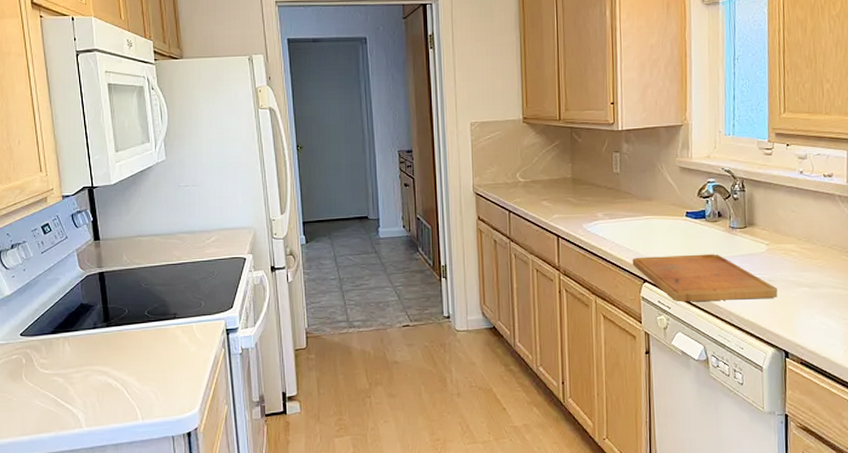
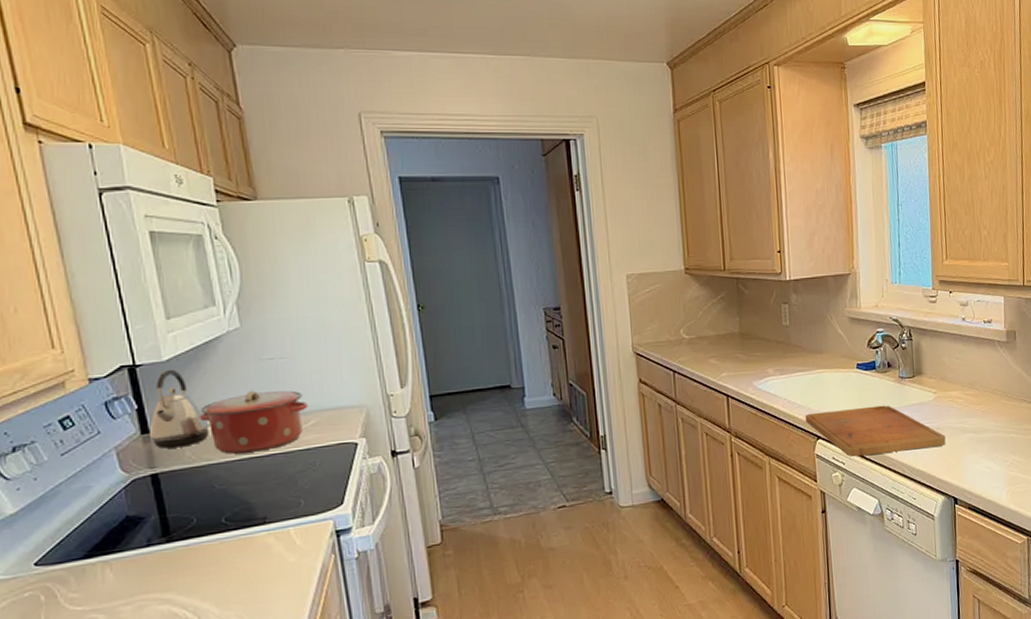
kettle: none [100,191,141,253] -> present [150,369,210,449]
casserole: none [133,210,211,260] -> present [198,390,308,454]

